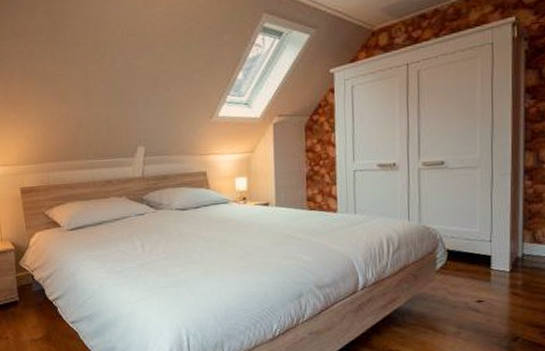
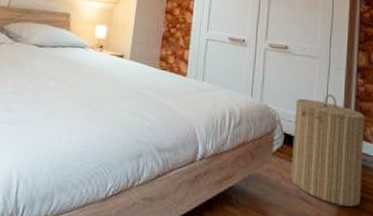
laundry hamper: none [457,203,535,310] -> present [291,94,365,207]

